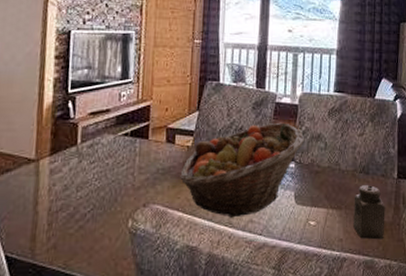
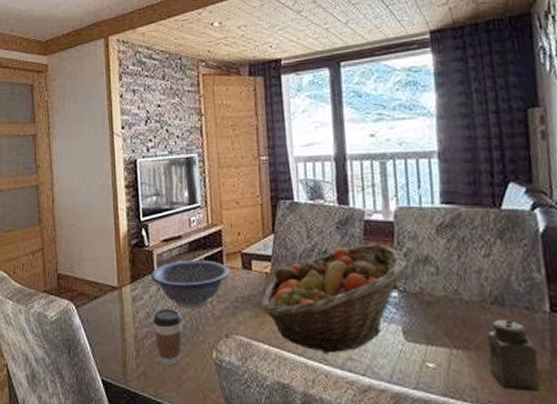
coffee cup: none [70,182,102,237] -> present [153,310,183,366]
decorative bowl: none [72,133,154,180] -> present [150,260,230,309]

